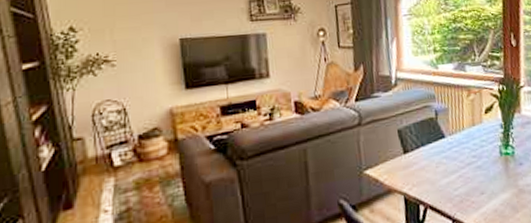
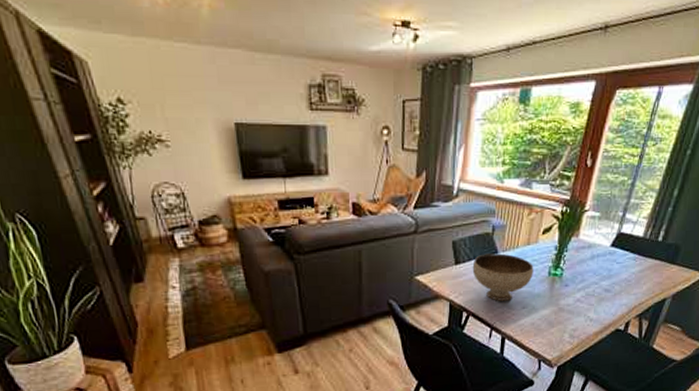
bowl: none [421,137,485,189] -> present [472,253,534,301]

